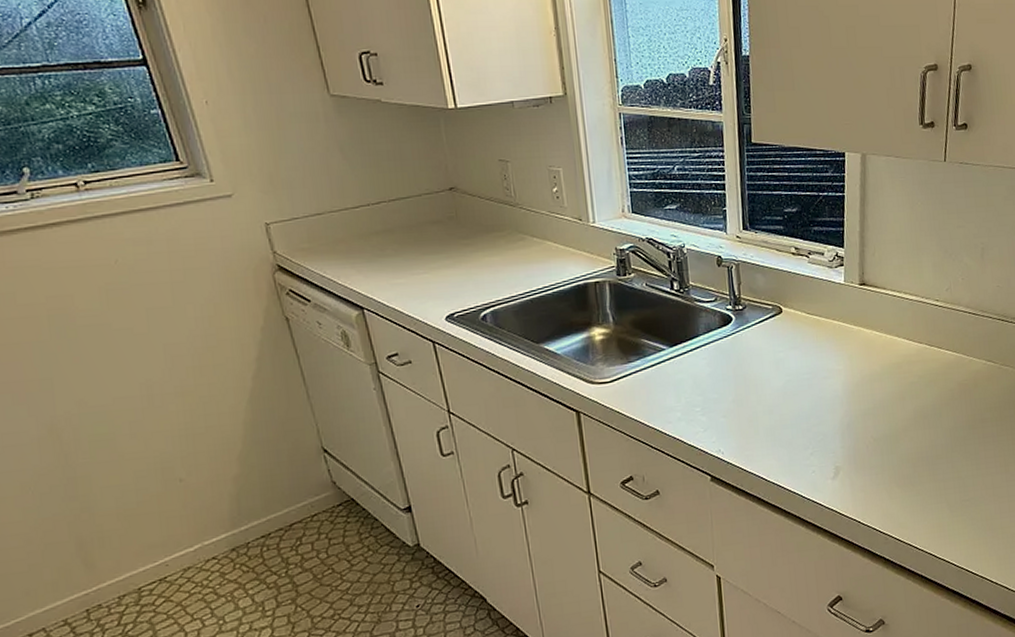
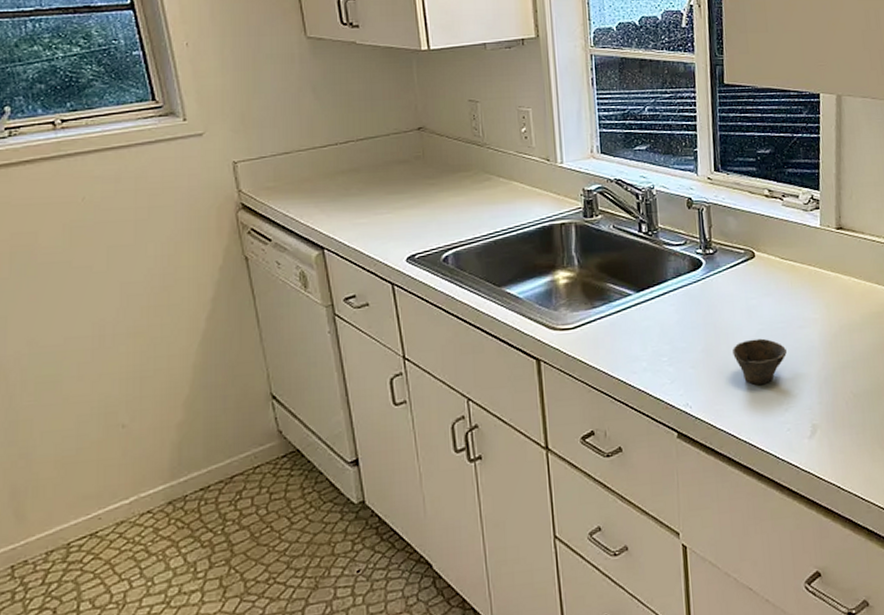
cup: none [761,388,812,431] -> present [733,338,787,385]

